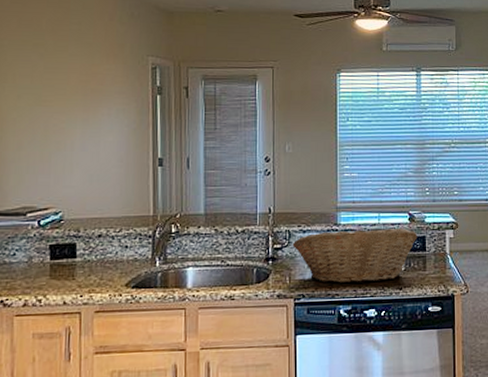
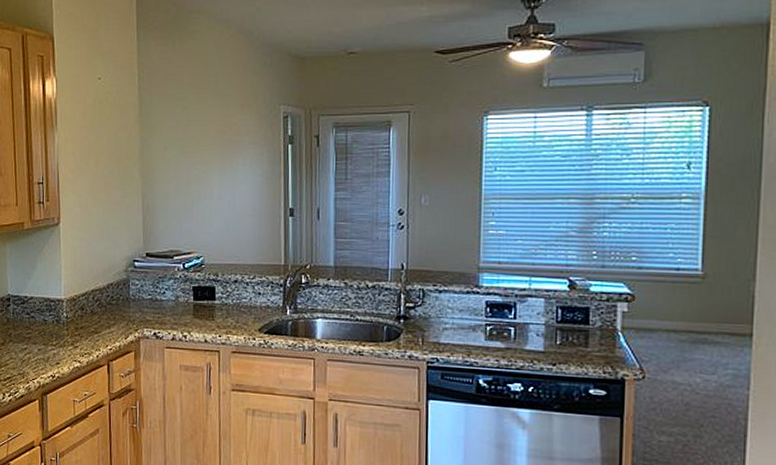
fruit basket: present [292,228,418,283] -> none [426,292,579,354]

